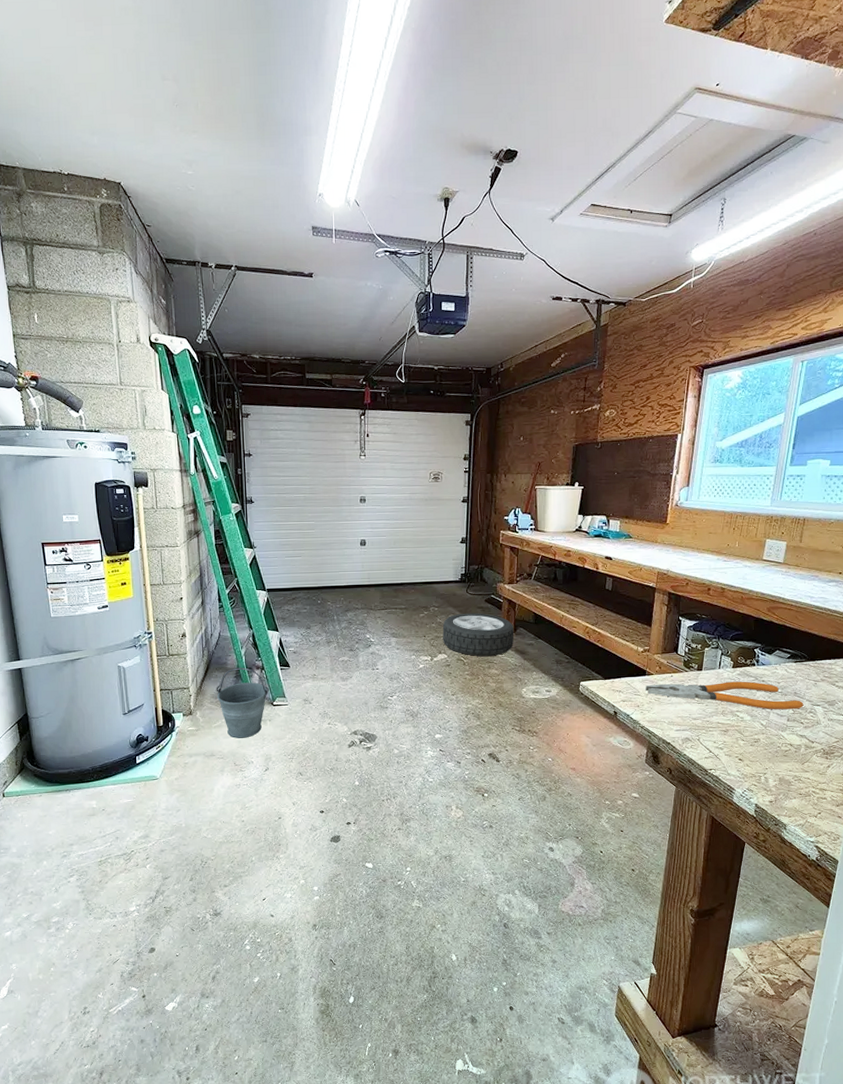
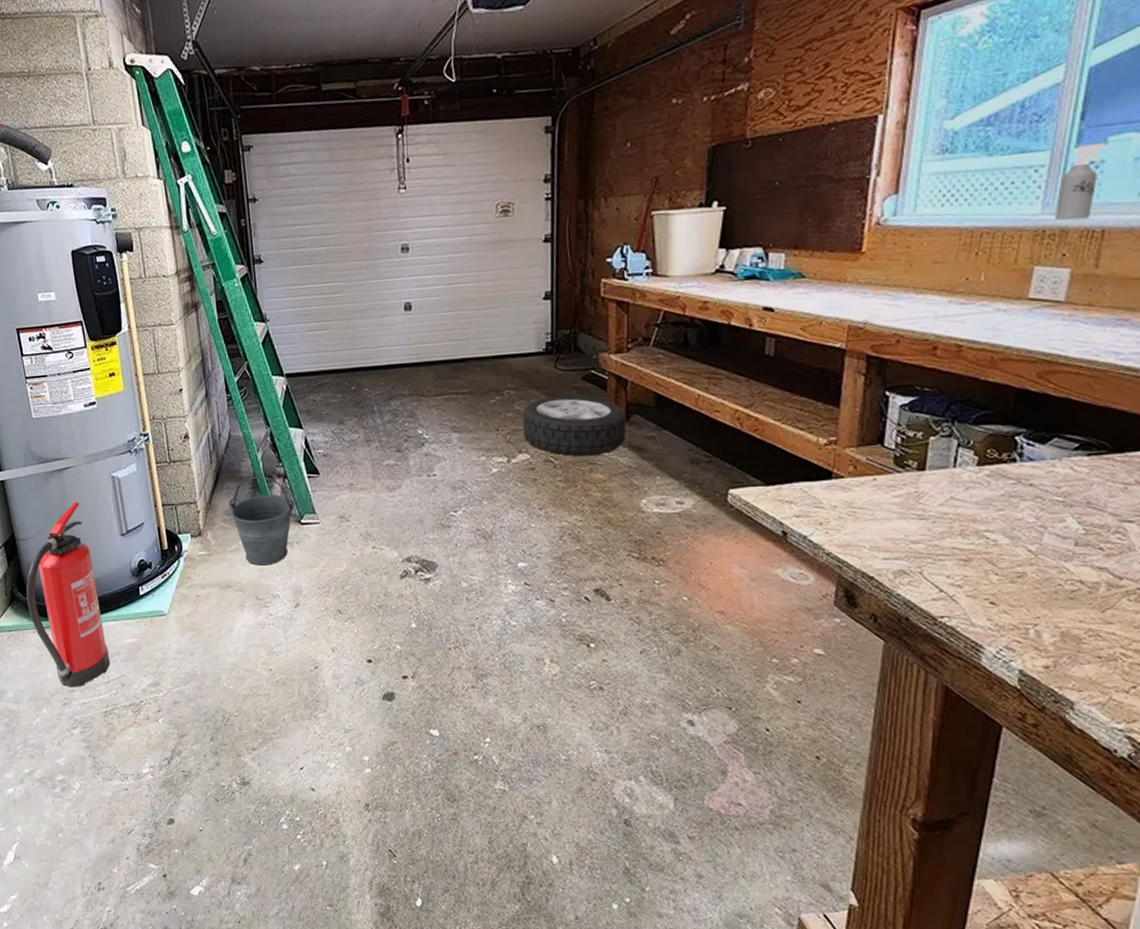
fire extinguisher: none [35,686,106,842] -> present [26,501,110,687]
pliers: present [645,681,804,710] -> none [832,485,1104,529]
spray bottle: none [778,464,807,512] -> present [1055,143,1107,221]

